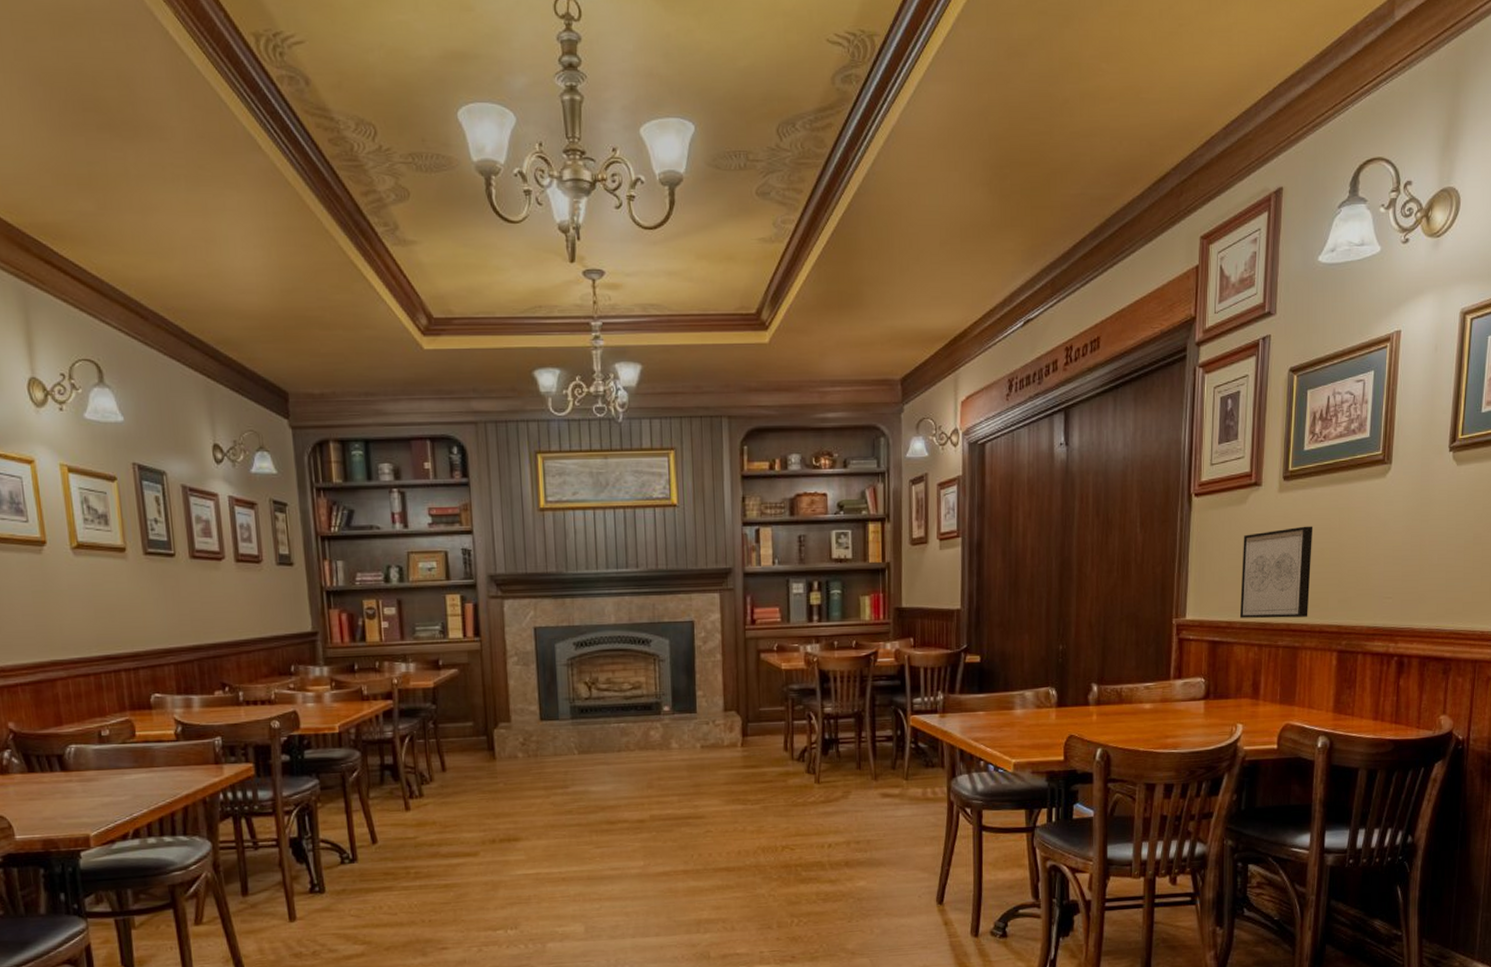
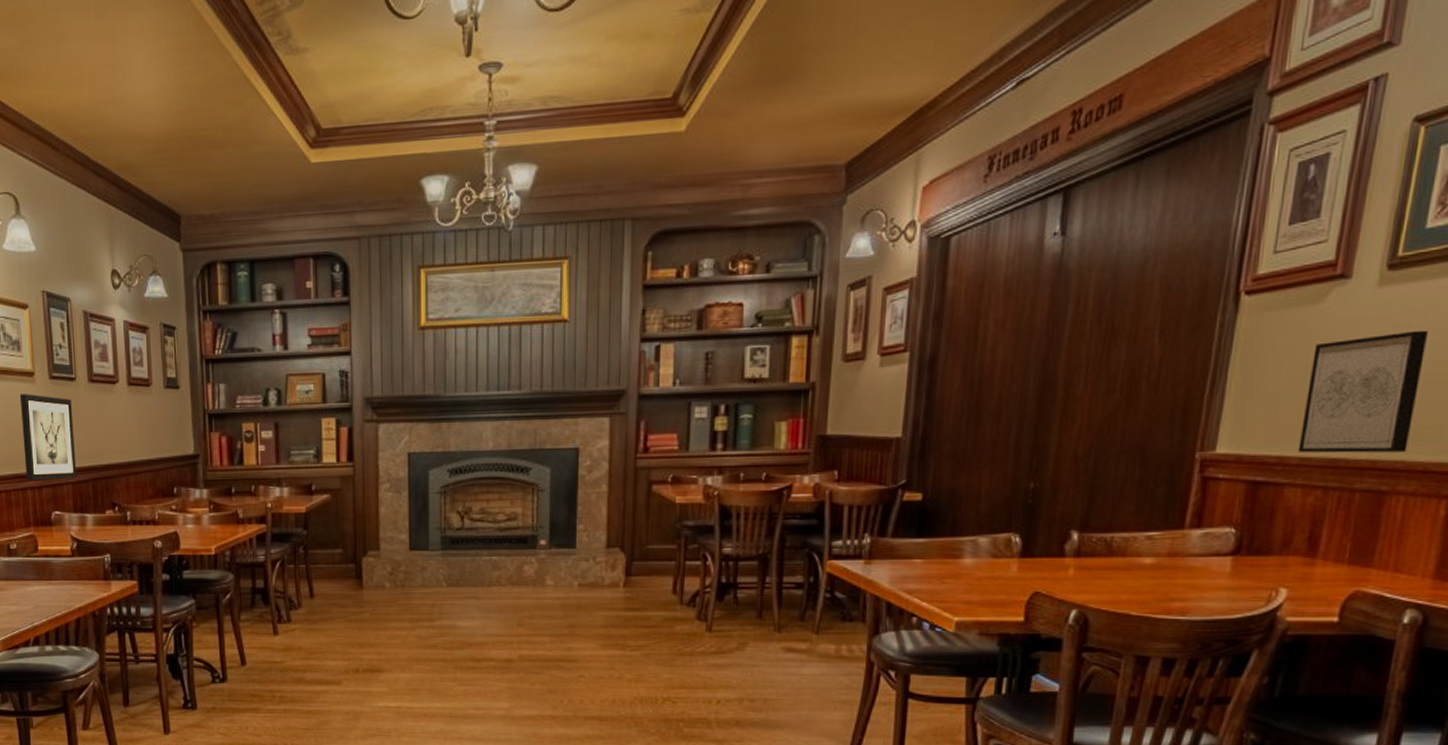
wall art: none [108,570,179,663] -> present [19,394,76,481]

